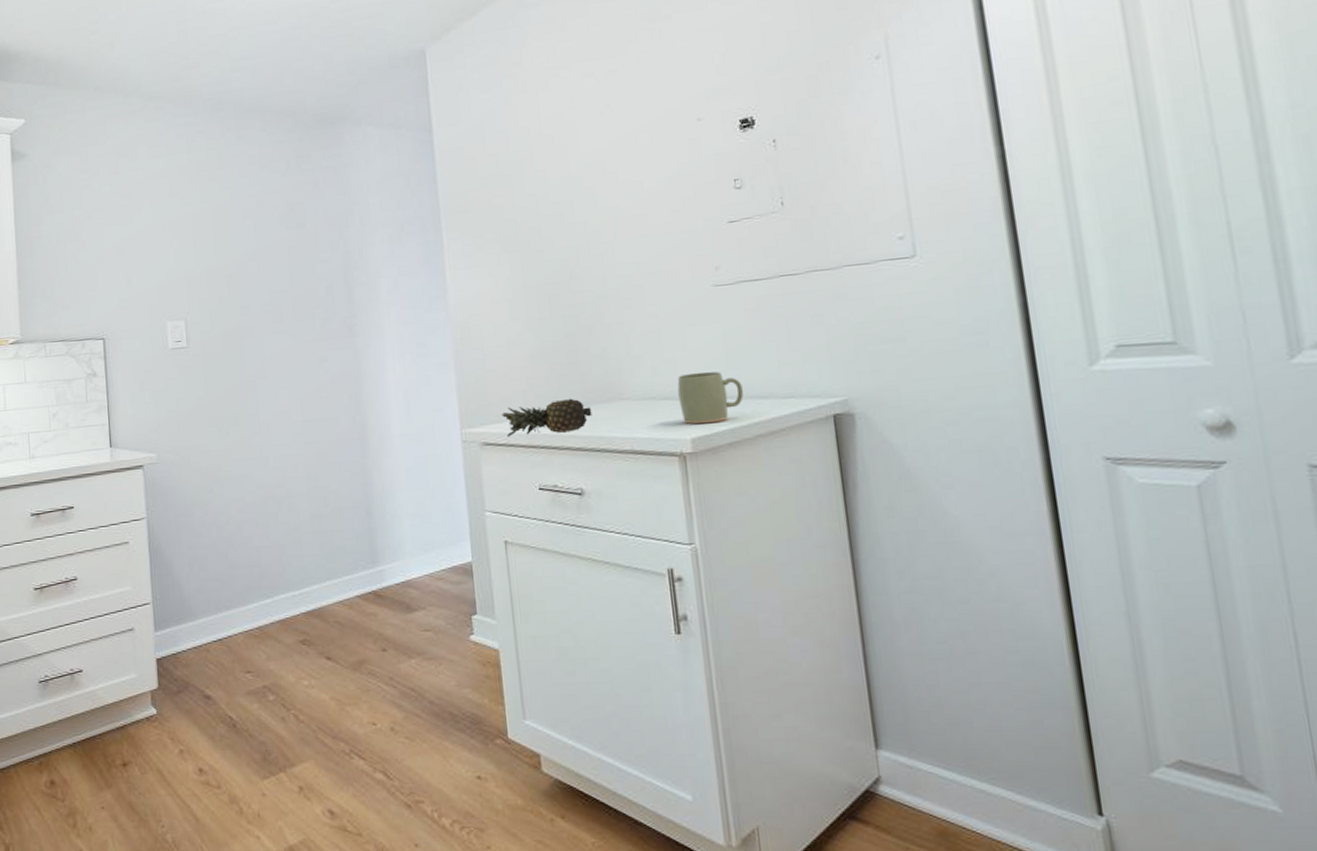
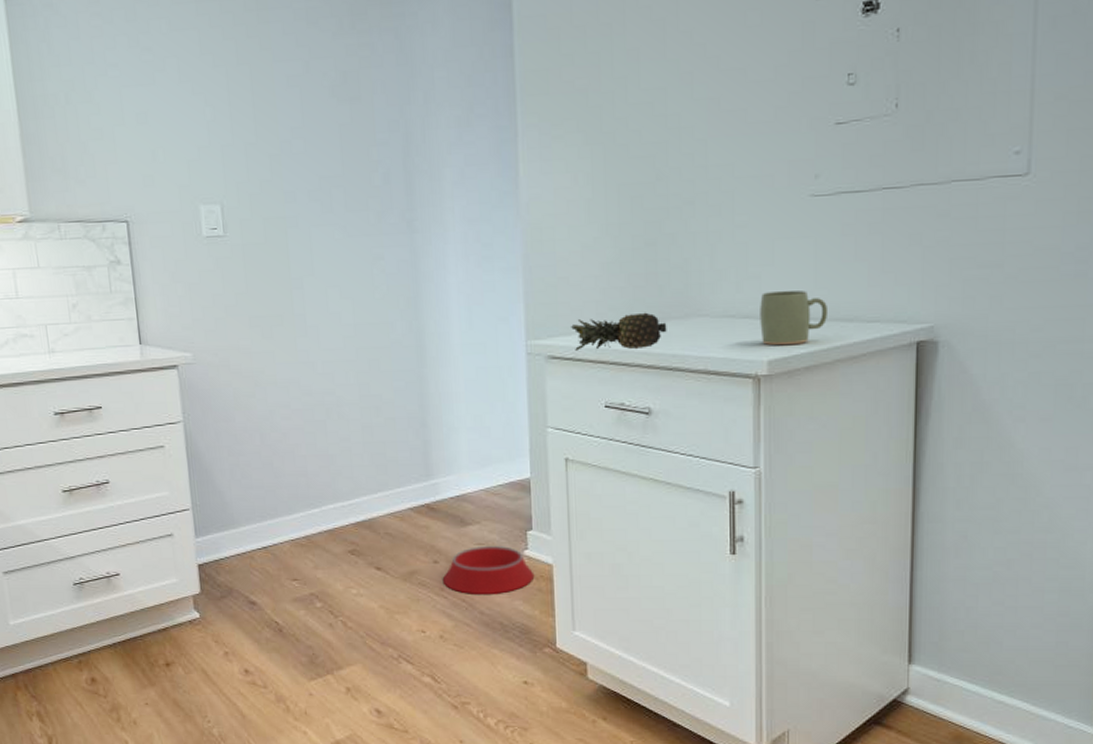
pet bowl: none [391,632,482,683] -> present [442,546,535,594]

